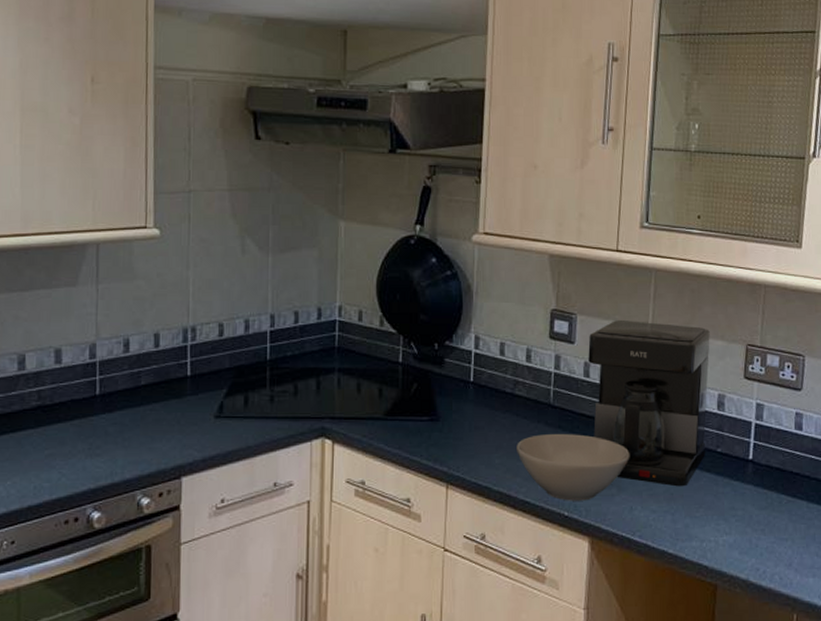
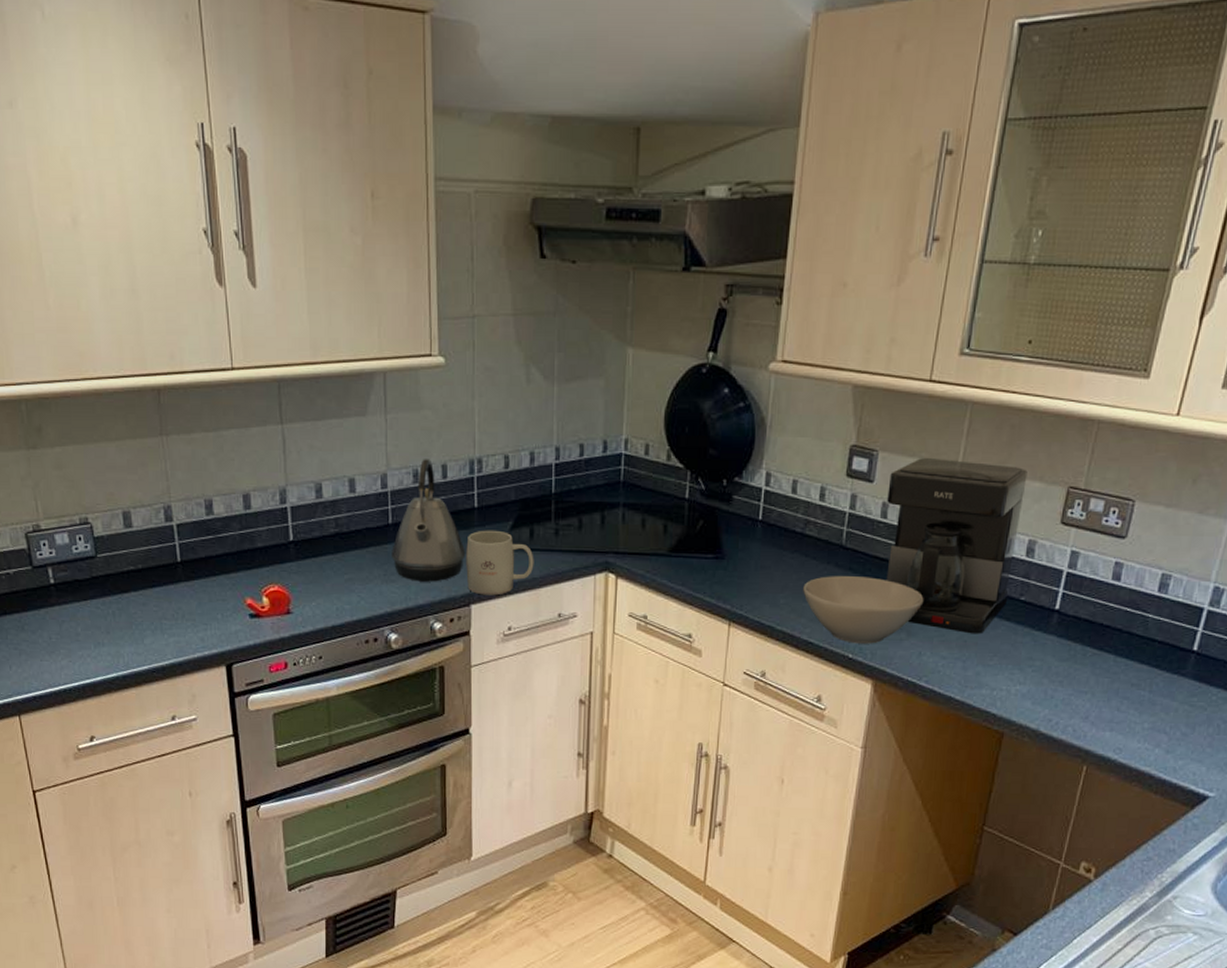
kettle: none [97,327,178,455] -> present [392,458,466,582]
mug: none [177,398,249,467] -> present [466,530,534,596]

